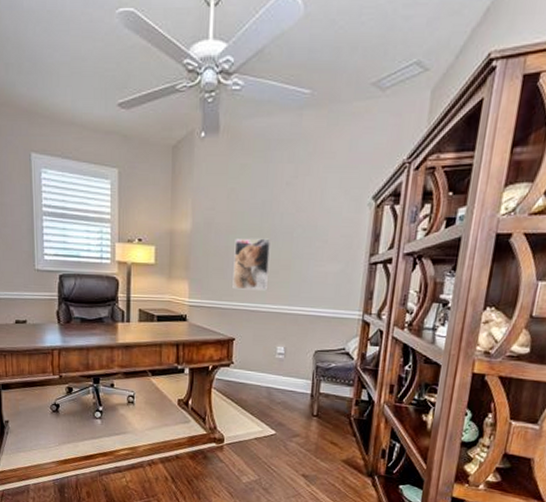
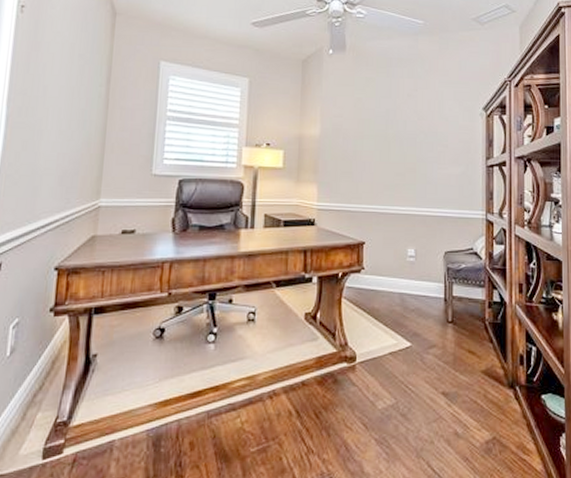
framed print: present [232,238,272,291] -> none [361,143,397,193]

